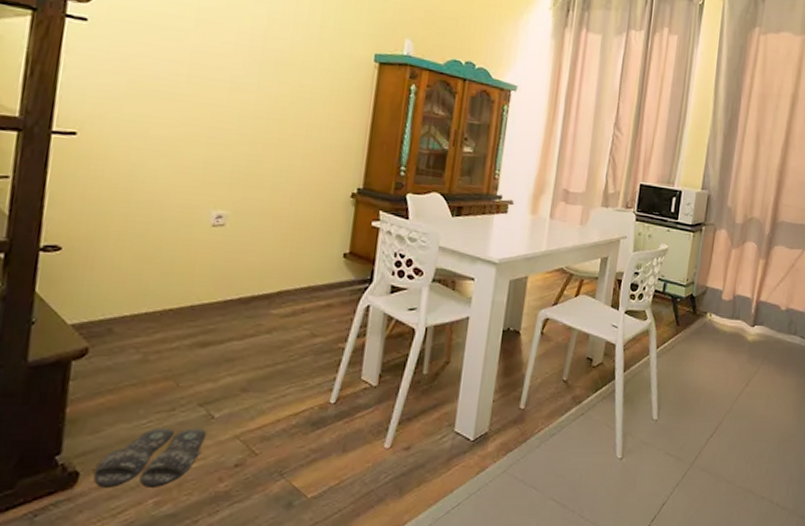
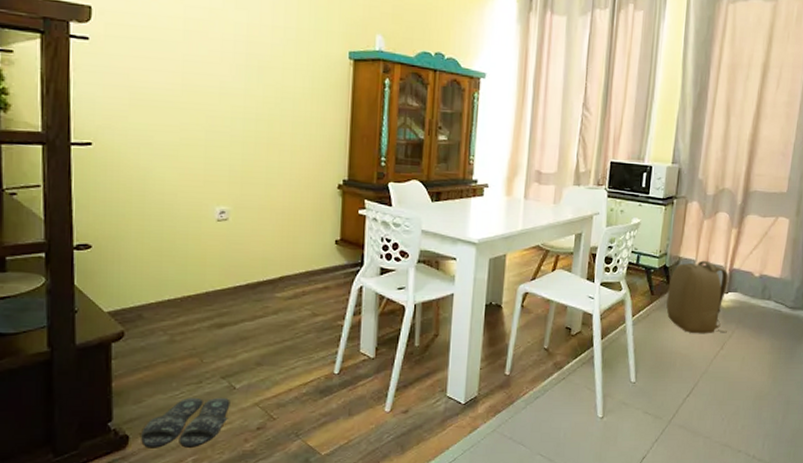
backpack: none [692,291,755,369] -> present [666,260,728,334]

